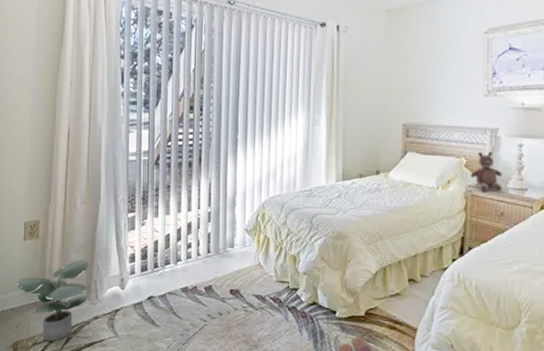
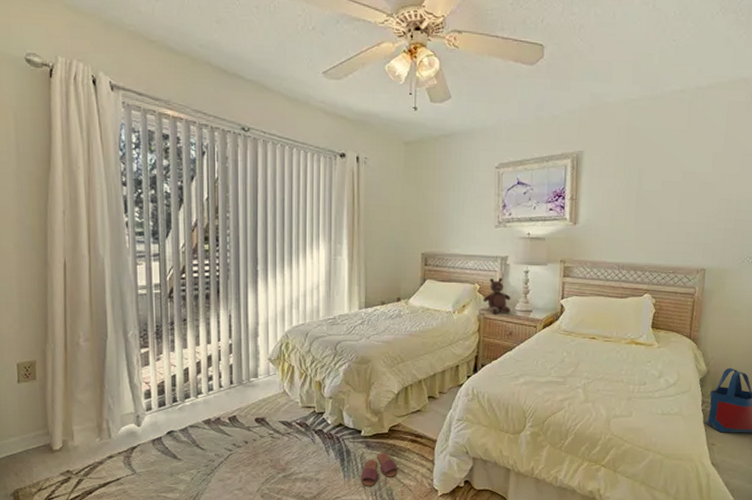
potted plant: present [16,259,90,342] -> none [11,399,101,486]

